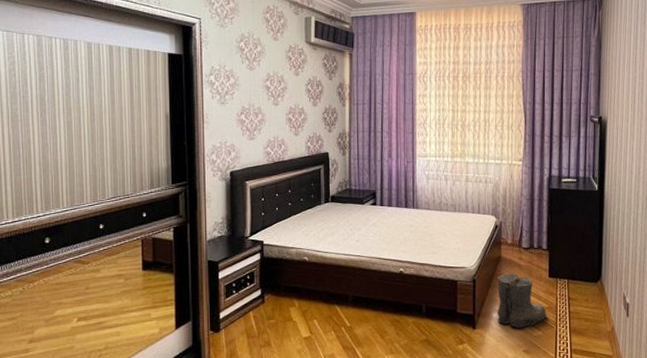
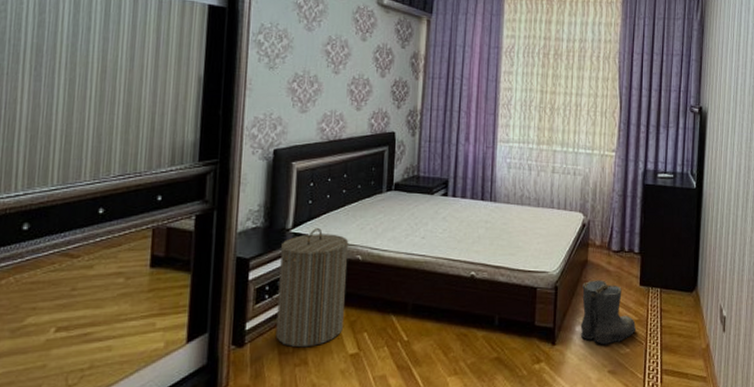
laundry hamper: none [243,235,297,332] -> present [276,228,349,348]

